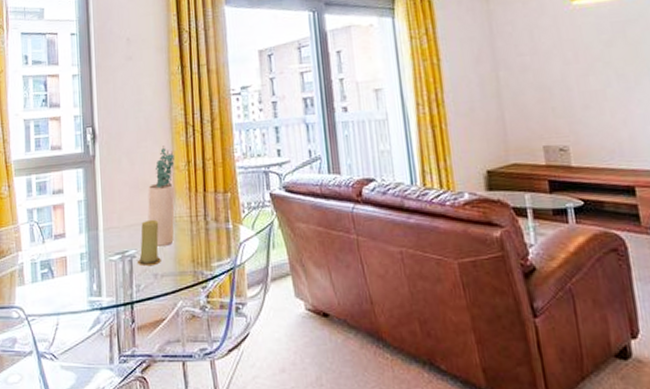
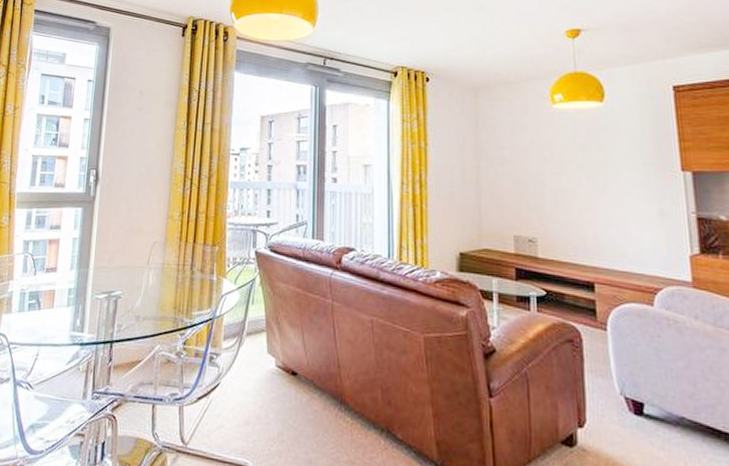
candle: present [136,219,161,267] -> none [121,263,147,309]
vase: present [147,145,175,246] -> none [137,195,170,291]

